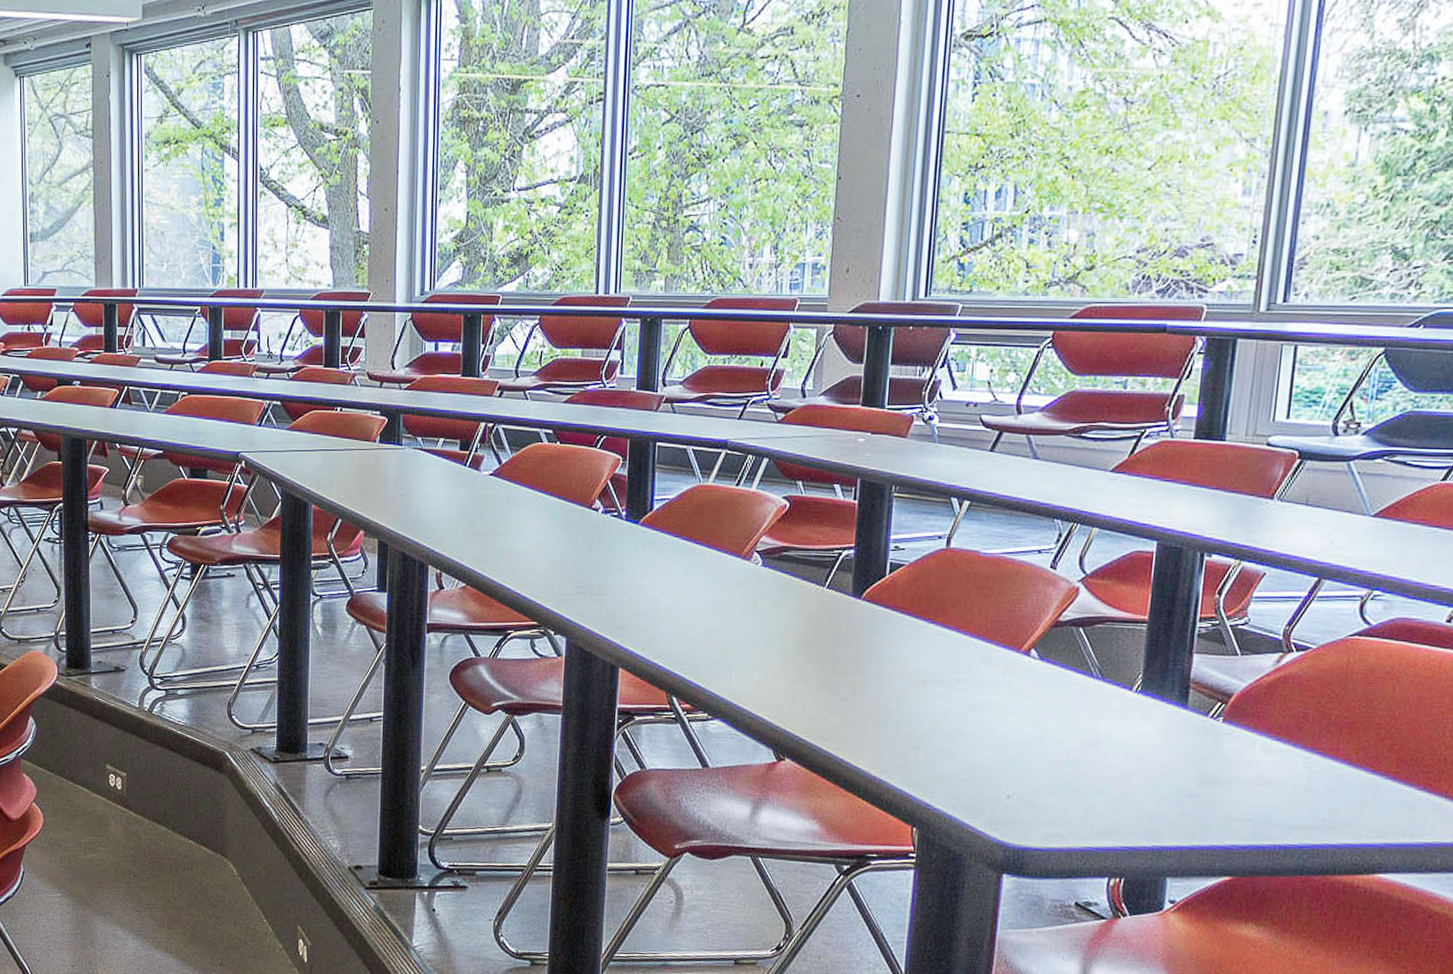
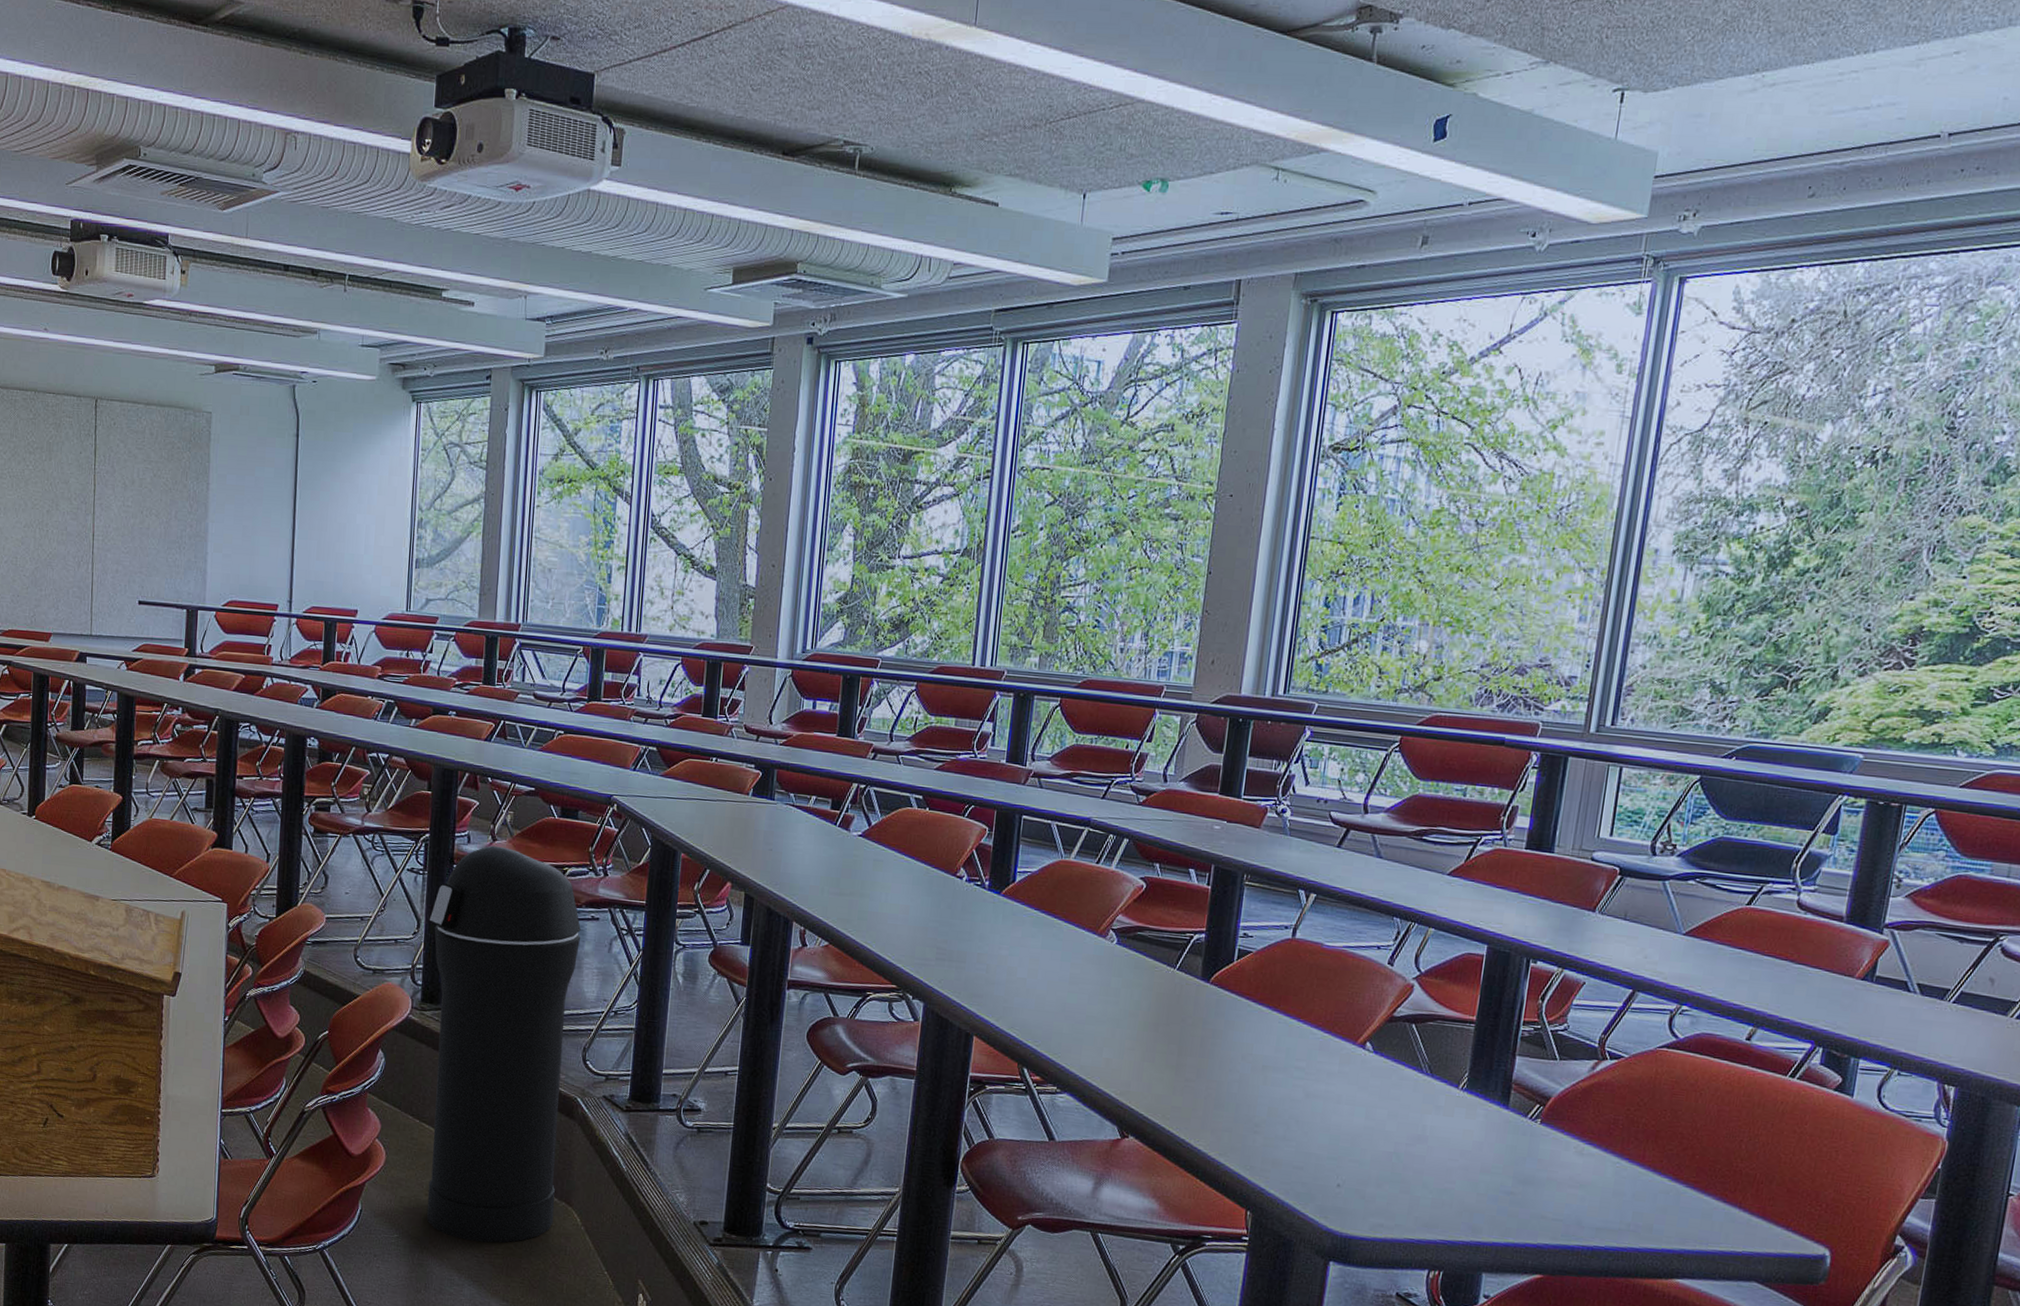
trash can: none [68,510,217,897] -> present [426,845,581,1243]

